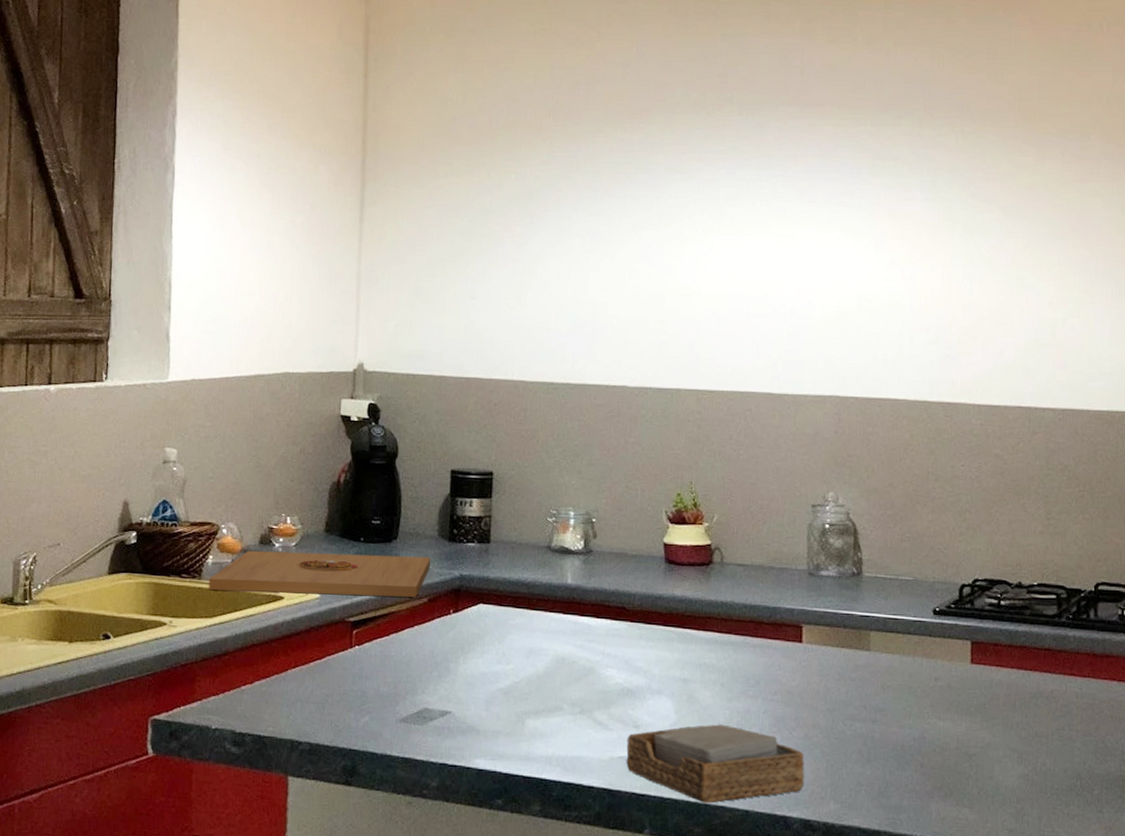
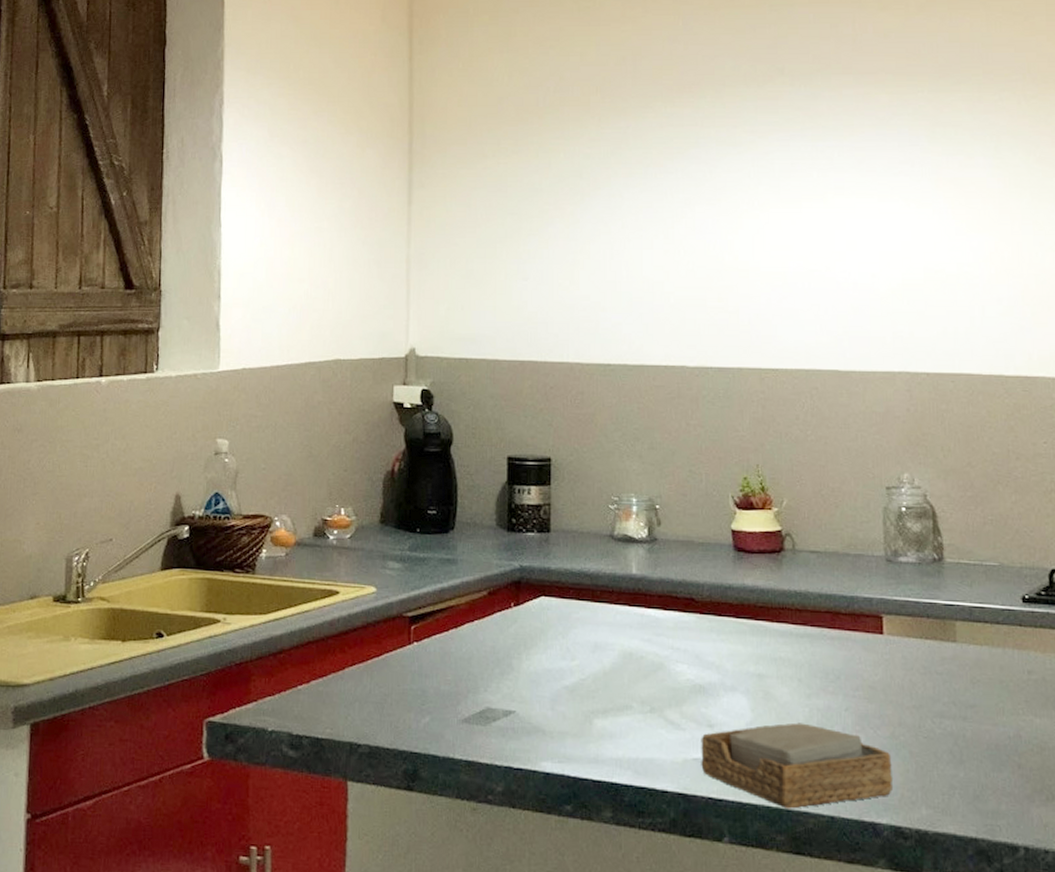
platter: present [209,550,430,598] -> none [263,543,489,591]

